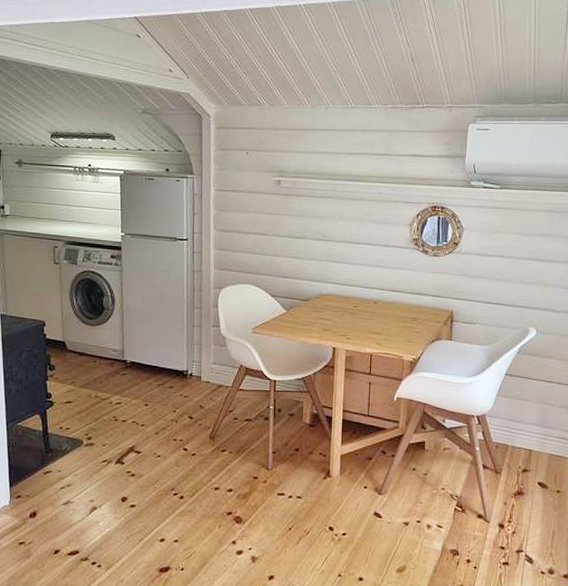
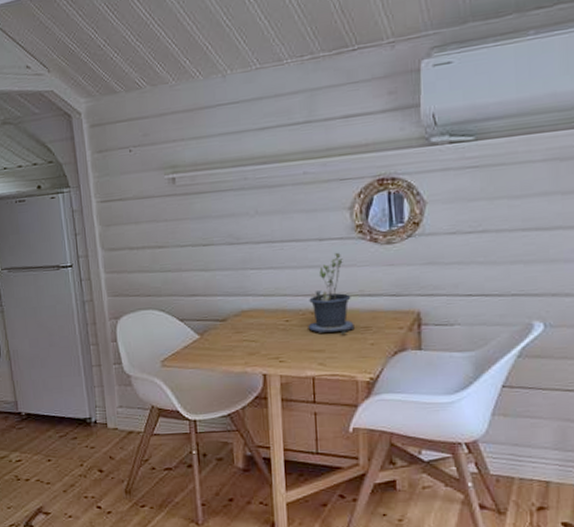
potted plant: none [371,257,405,322] -> present [308,252,354,334]

